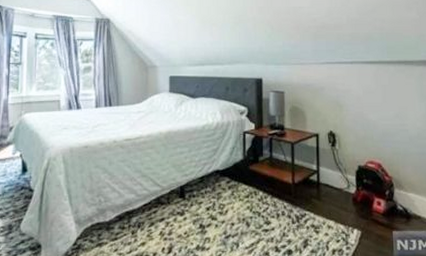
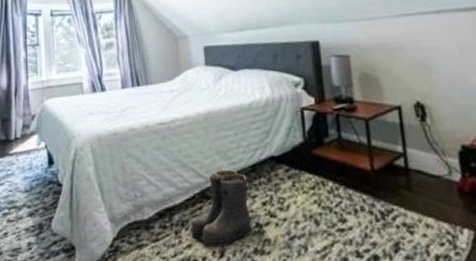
boots: none [144,180,196,245] -> present [189,169,252,248]

